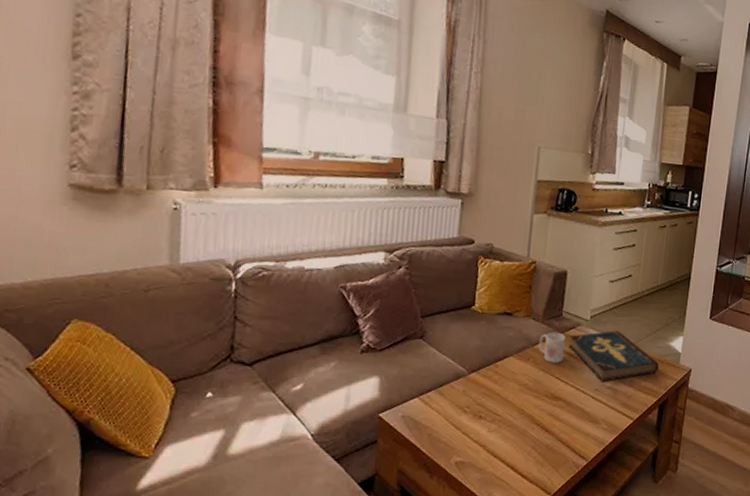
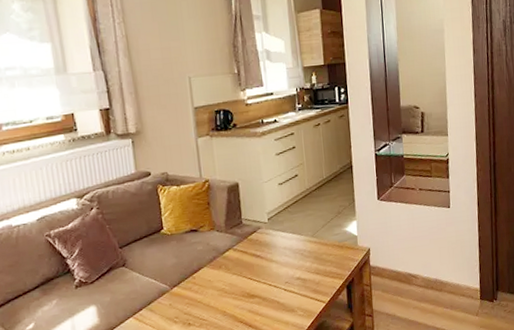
mug: present [538,332,566,363] -> none [226,238,252,267]
book: present [568,331,659,383] -> none [252,227,339,275]

